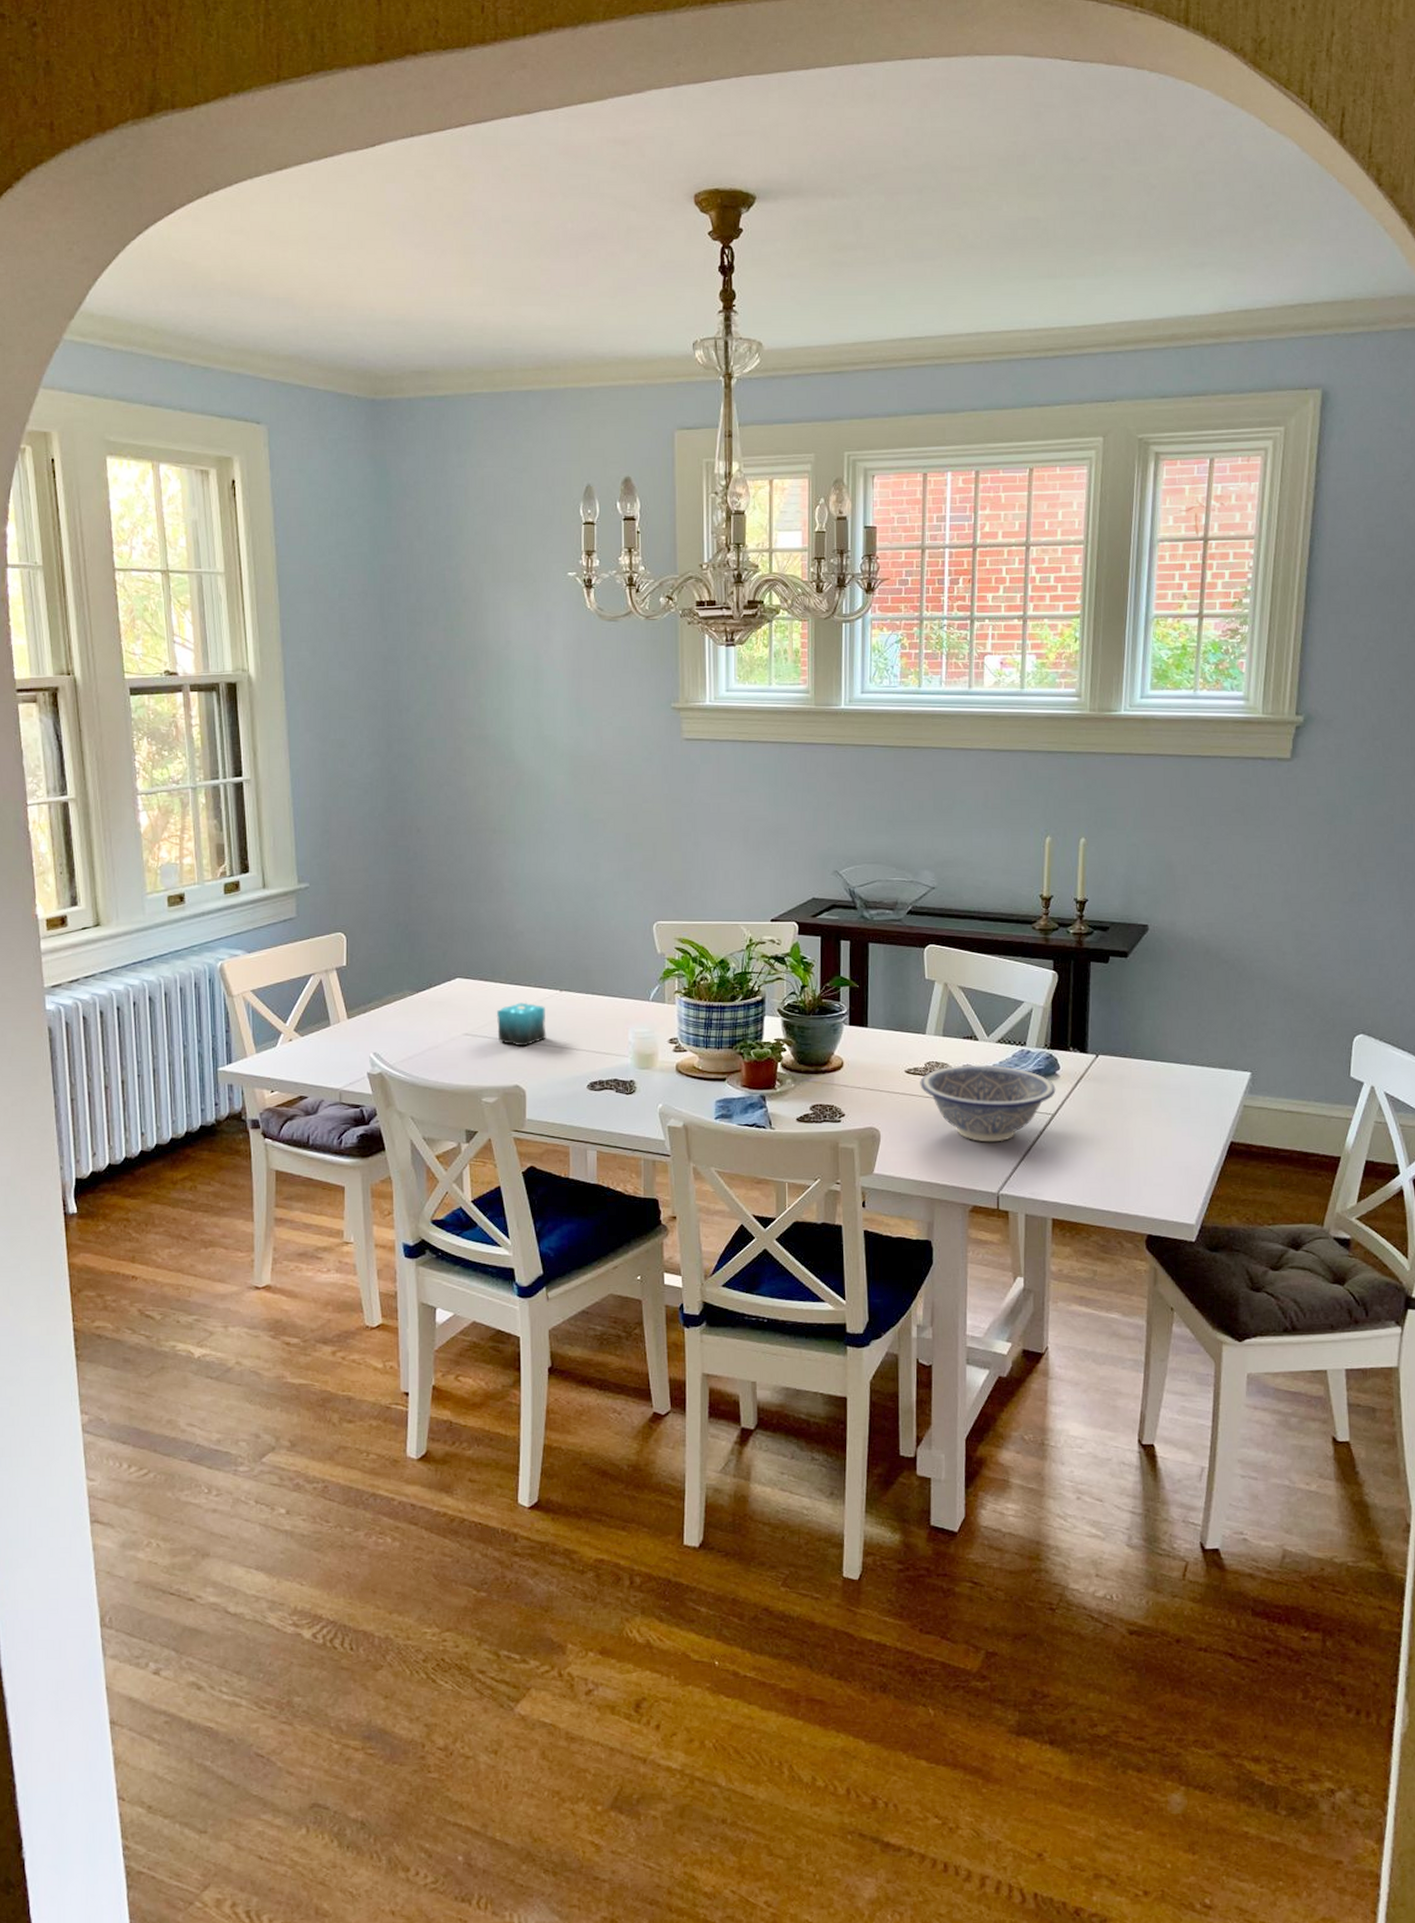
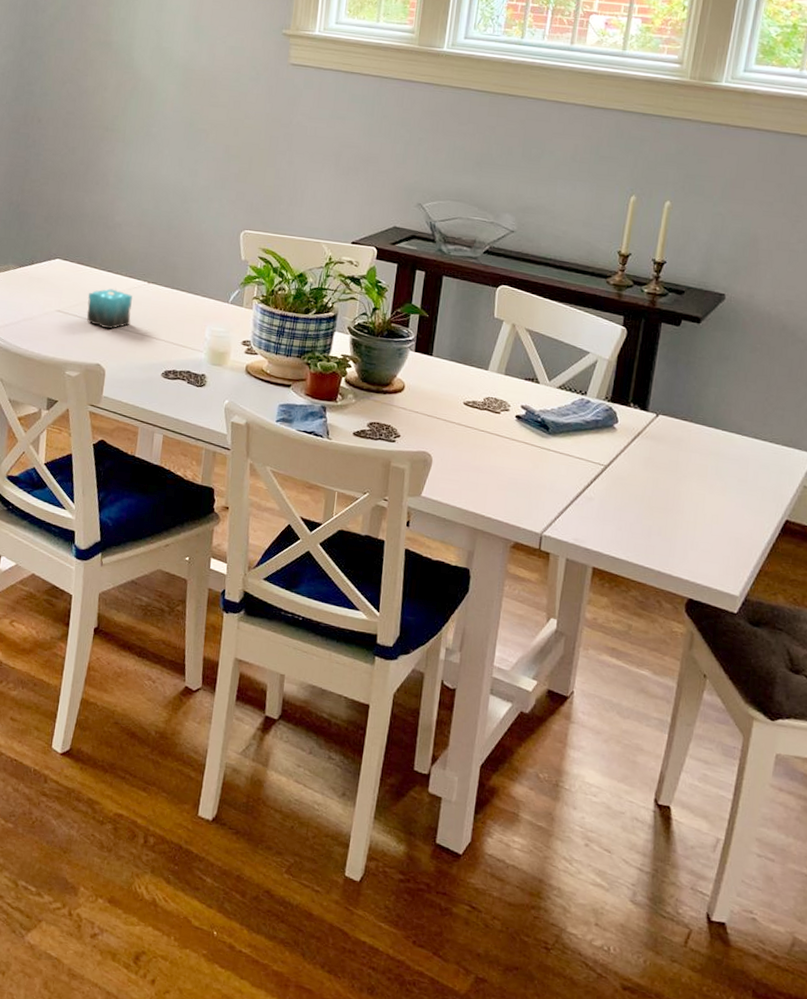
decorative bowl: present [920,1064,1056,1142] -> none [477,404,612,485]

